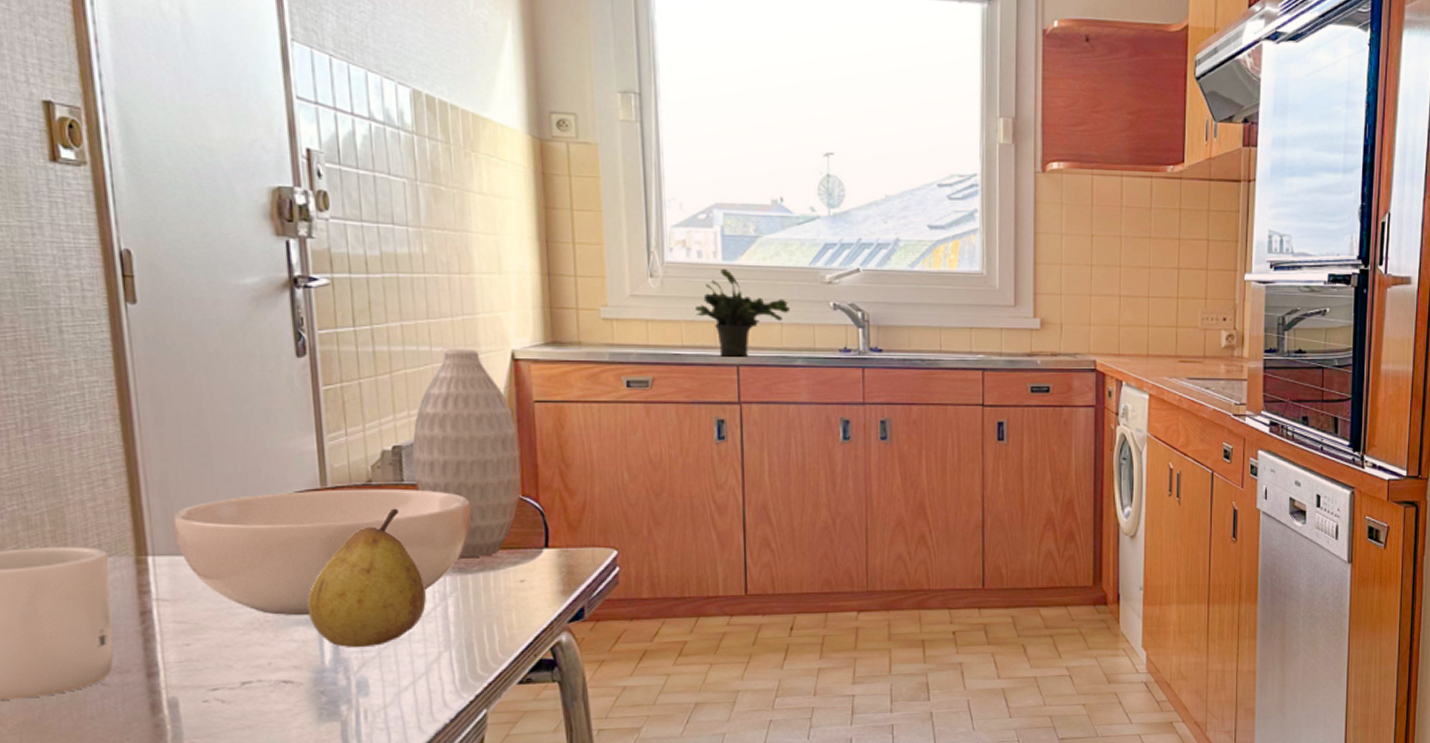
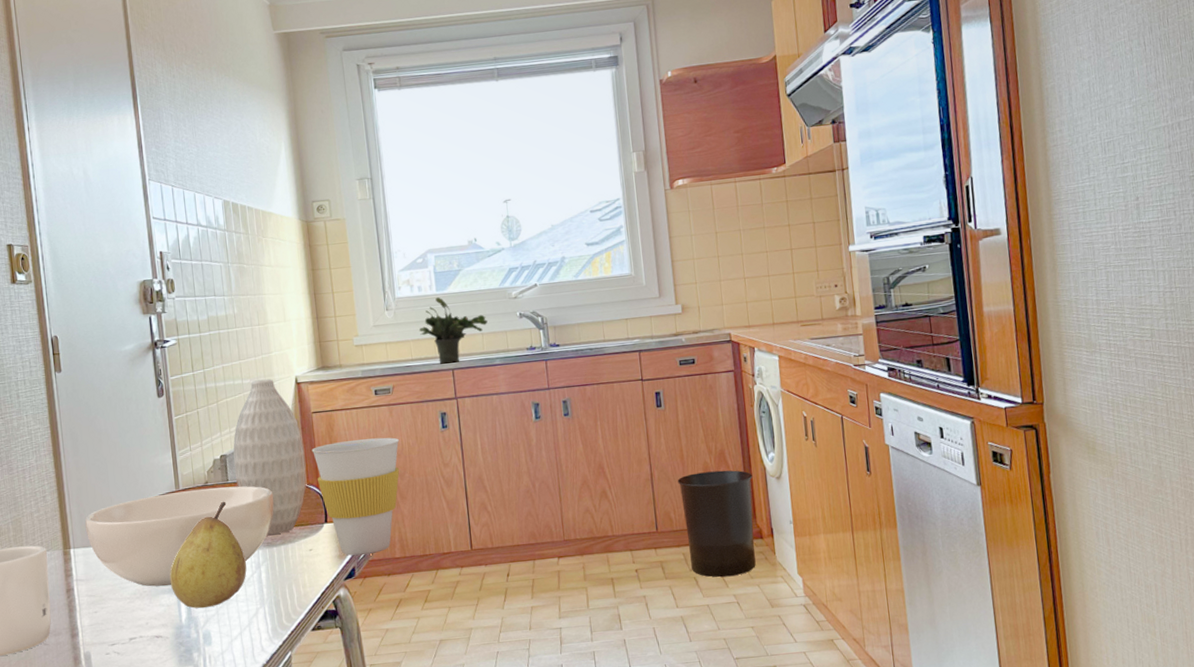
cup: none [530,444,657,593] -> present [311,437,400,556]
waste bin: none [1014,522,1103,646] -> present [677,470,756,577]

